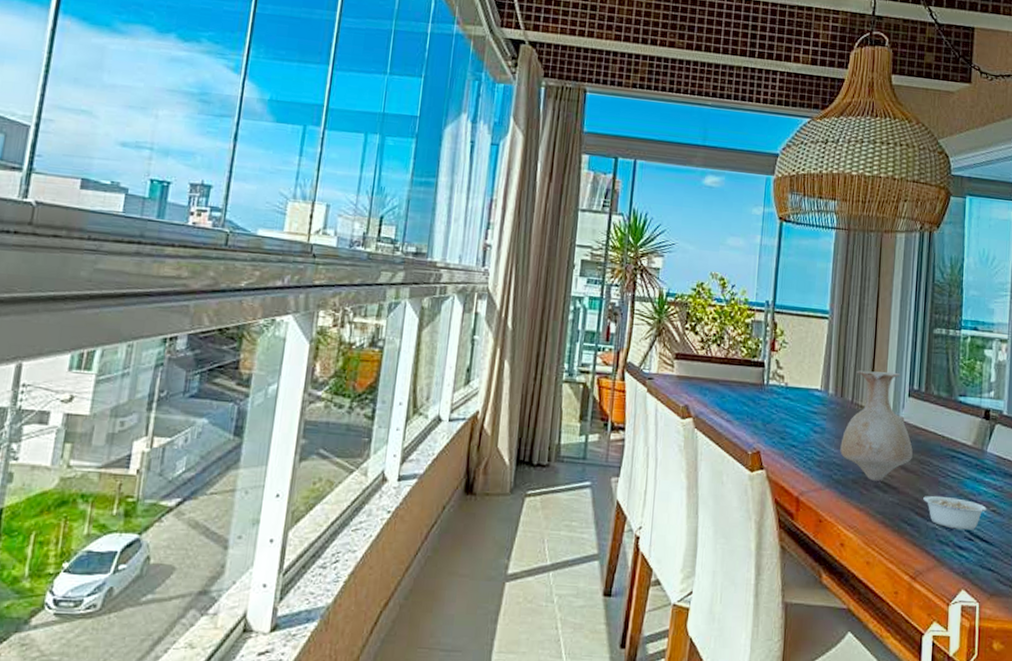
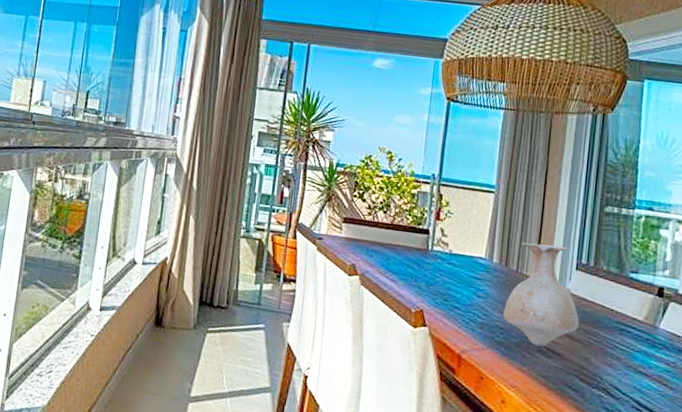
legume: present [923,495,996,530] -> none [589,364,668,401]

